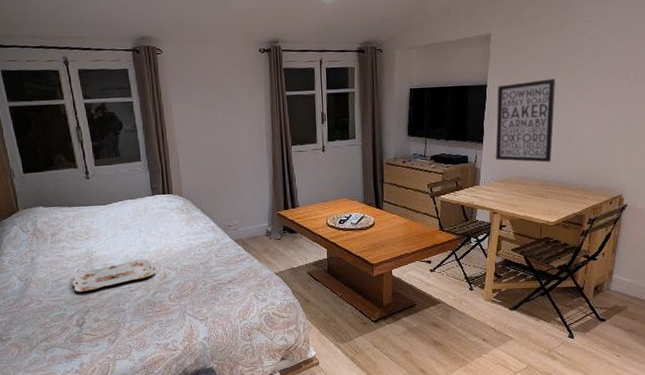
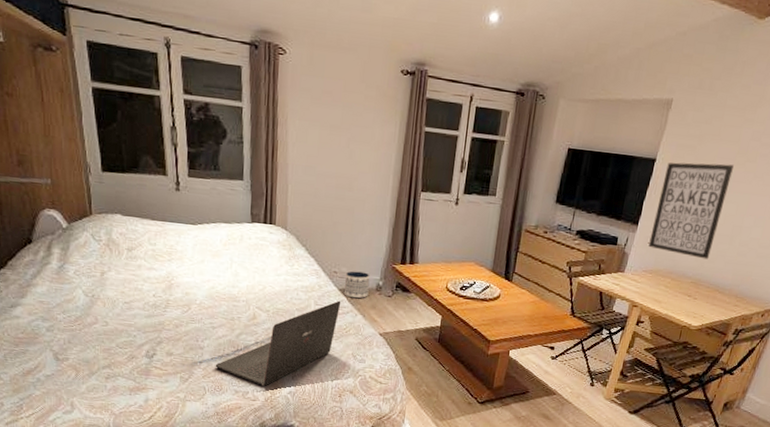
serving tray: present [72,260,156,292] -> none [146,293,244,320]
laptop: none [137,250,238,336] -> present [215,300,341,386]
planter: none [238,222,261,246] -> present [344,271,370,299]

